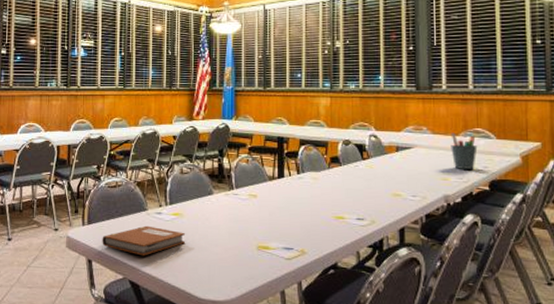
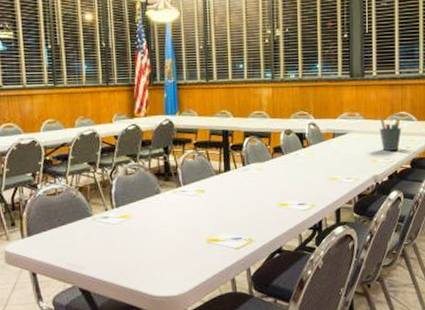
notebook: present [102,225,186,256] -> none [45,231,136,263]

